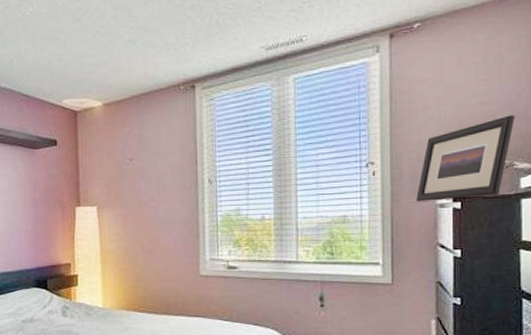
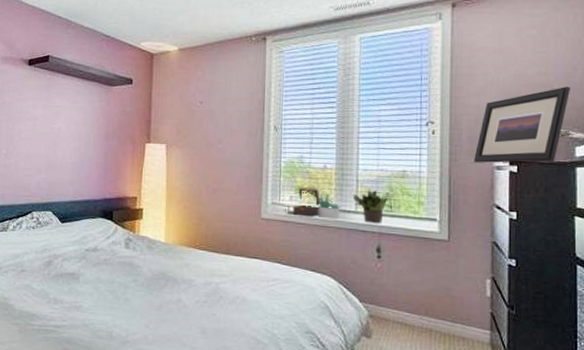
jewelry box: none [232,240,260,272] -> present [292,187,320,218]
succulent plant: none [257,245,282,271] -> present [317,193,342,219]
potted plant: none [292,236,329,274] -> present [352,188,388,225]

